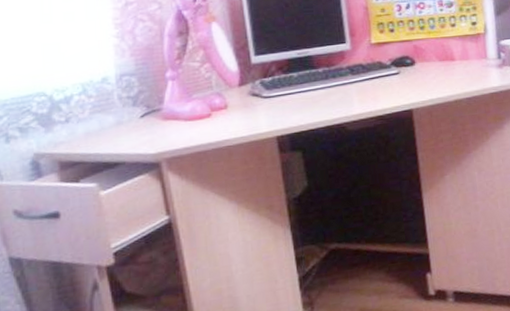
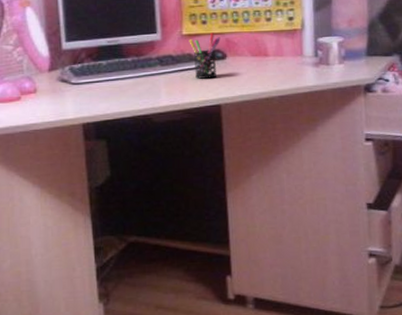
pen holder: none [378,40,409,86] -> present [189,32,220,79]

